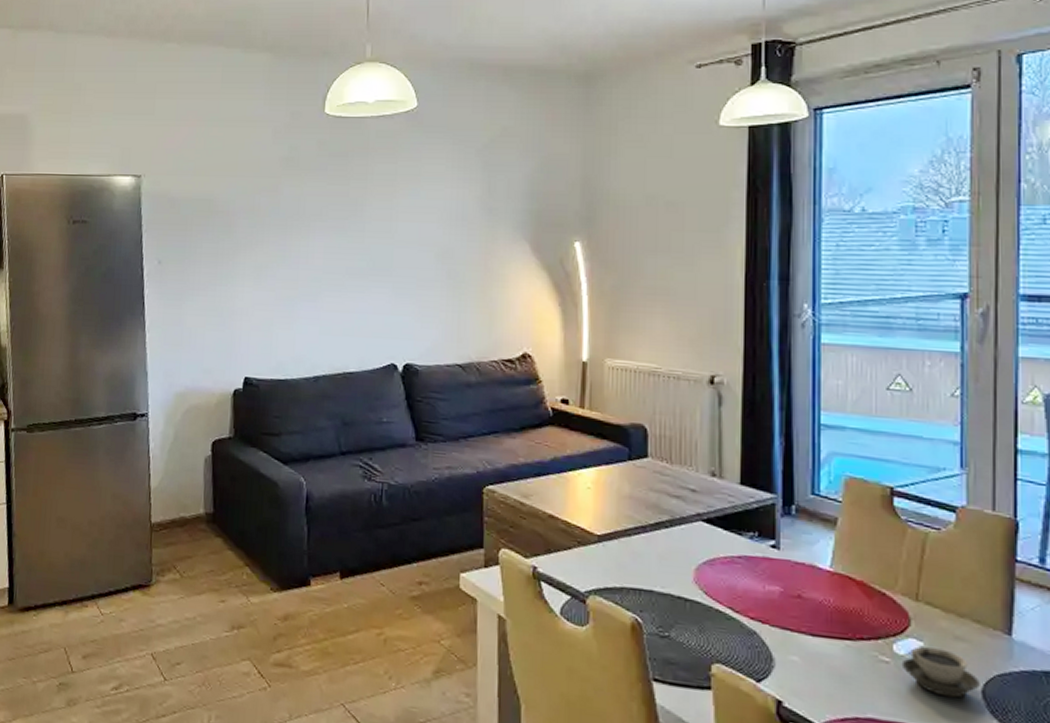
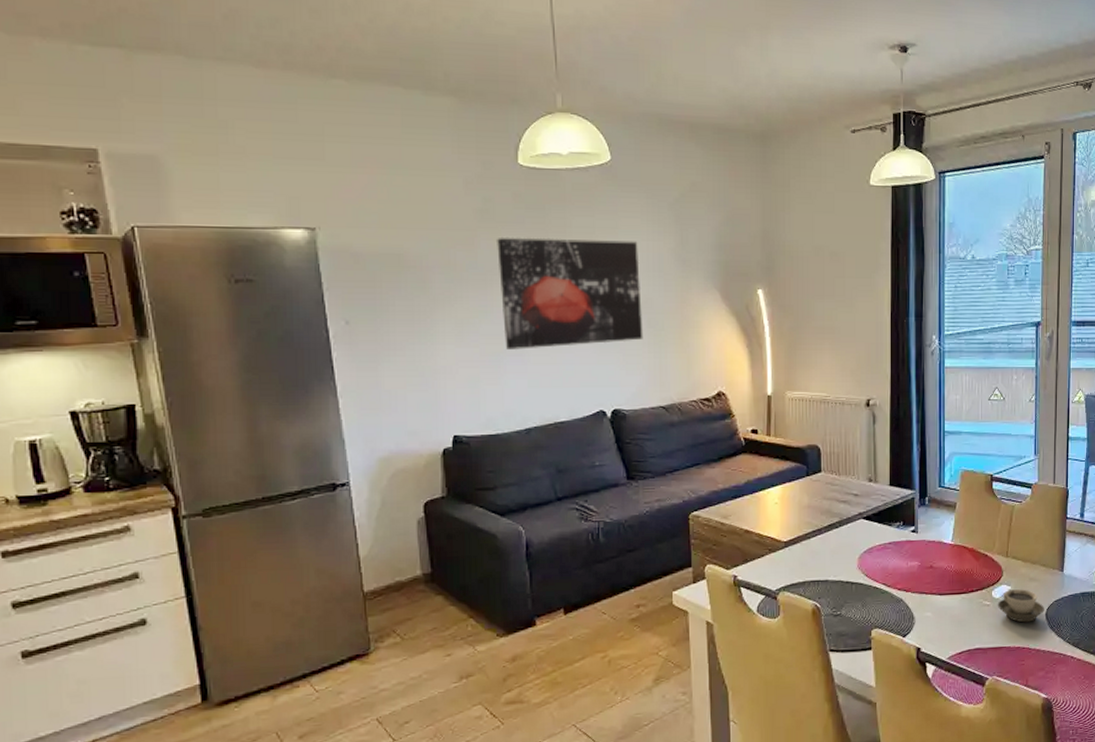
wall art: none [299,185,442,296] -> present [497,238,643,349]

